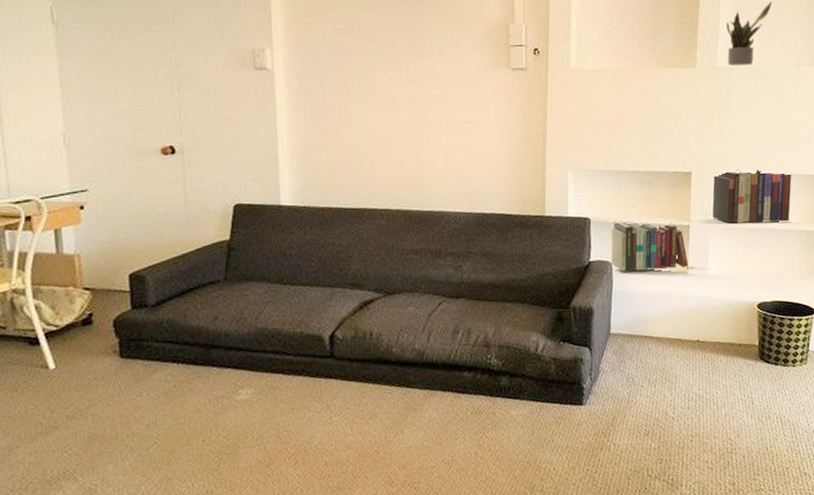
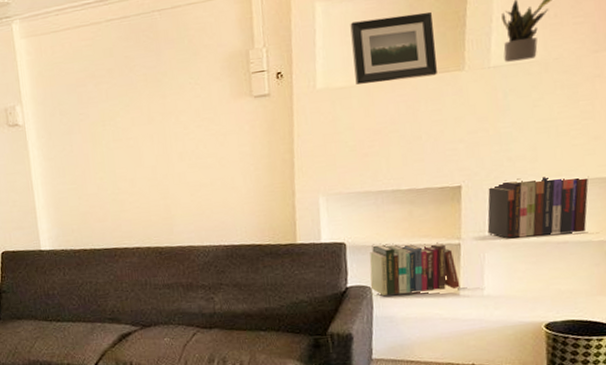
picture frame: none [601,12,674,70] -> present [350,11,437,85]

